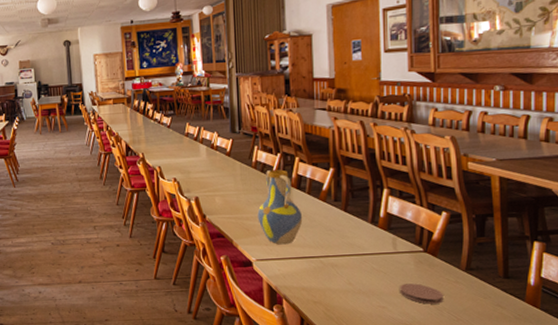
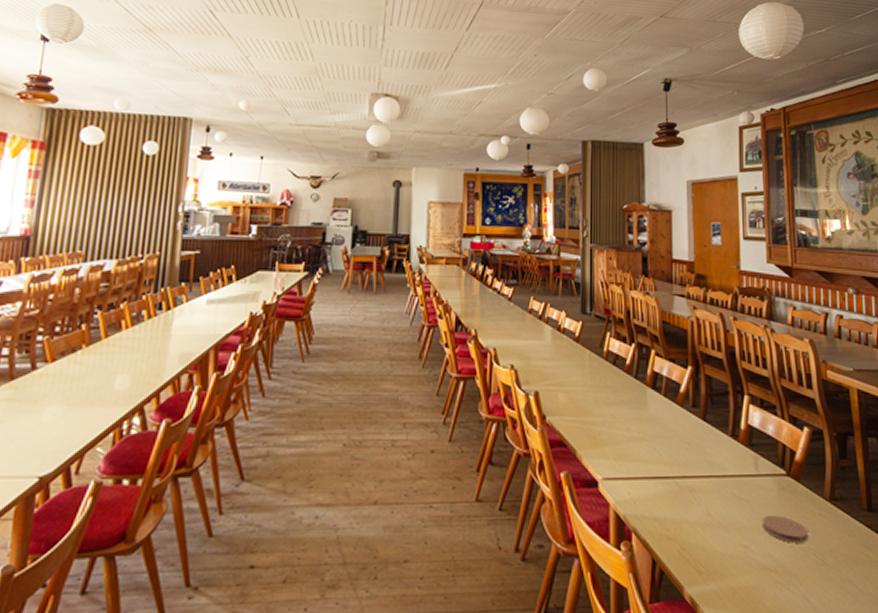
vase: present [257,169,303,245] -> none [606,363,658,460]

